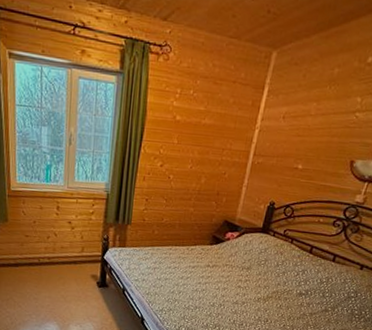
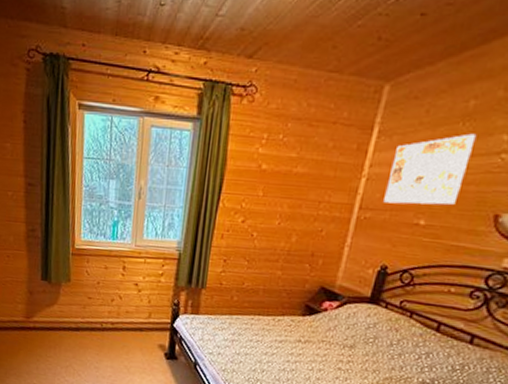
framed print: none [272,95,339,153] -> present [383,133,477,205]

